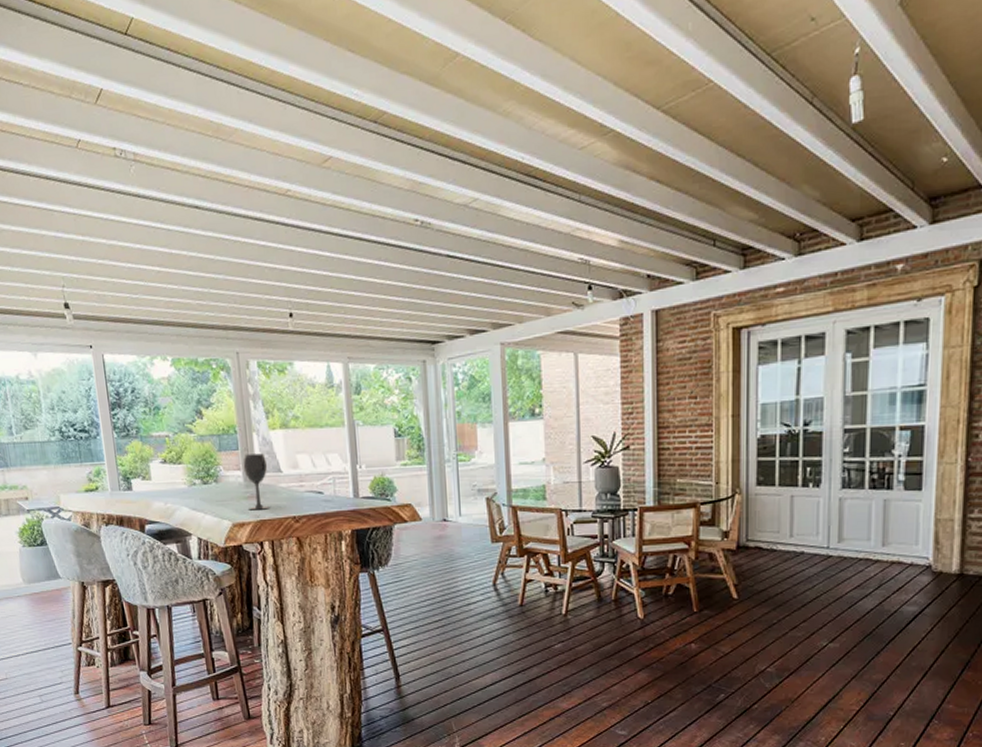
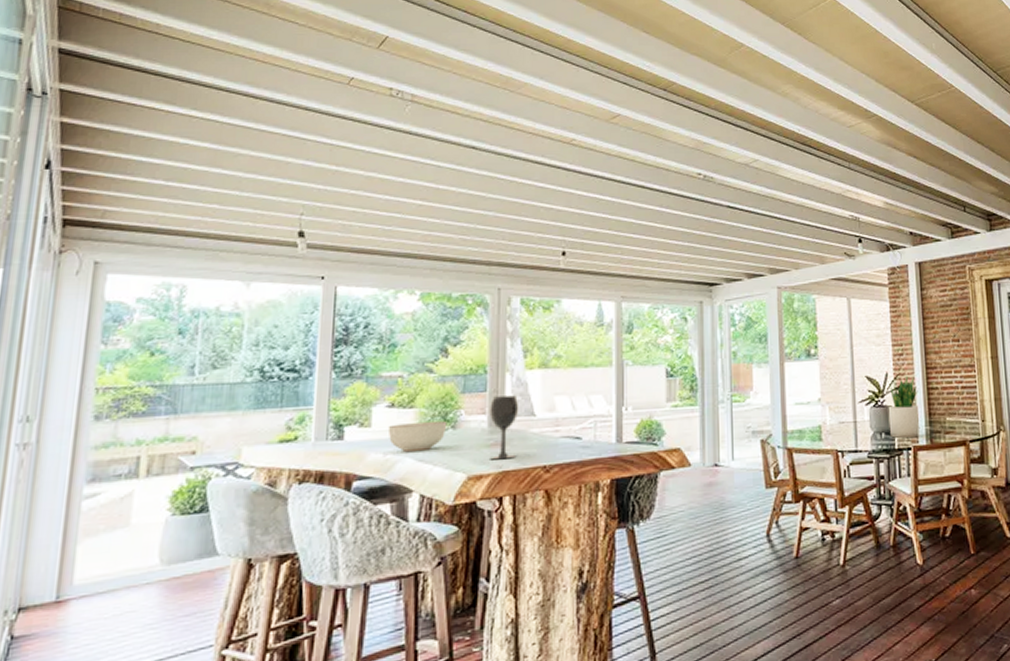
bowl: none [164,476,211,502] -> present [387,421,447,453]
planter: none [614,436,648,500] -> present [888,376,920,439]

